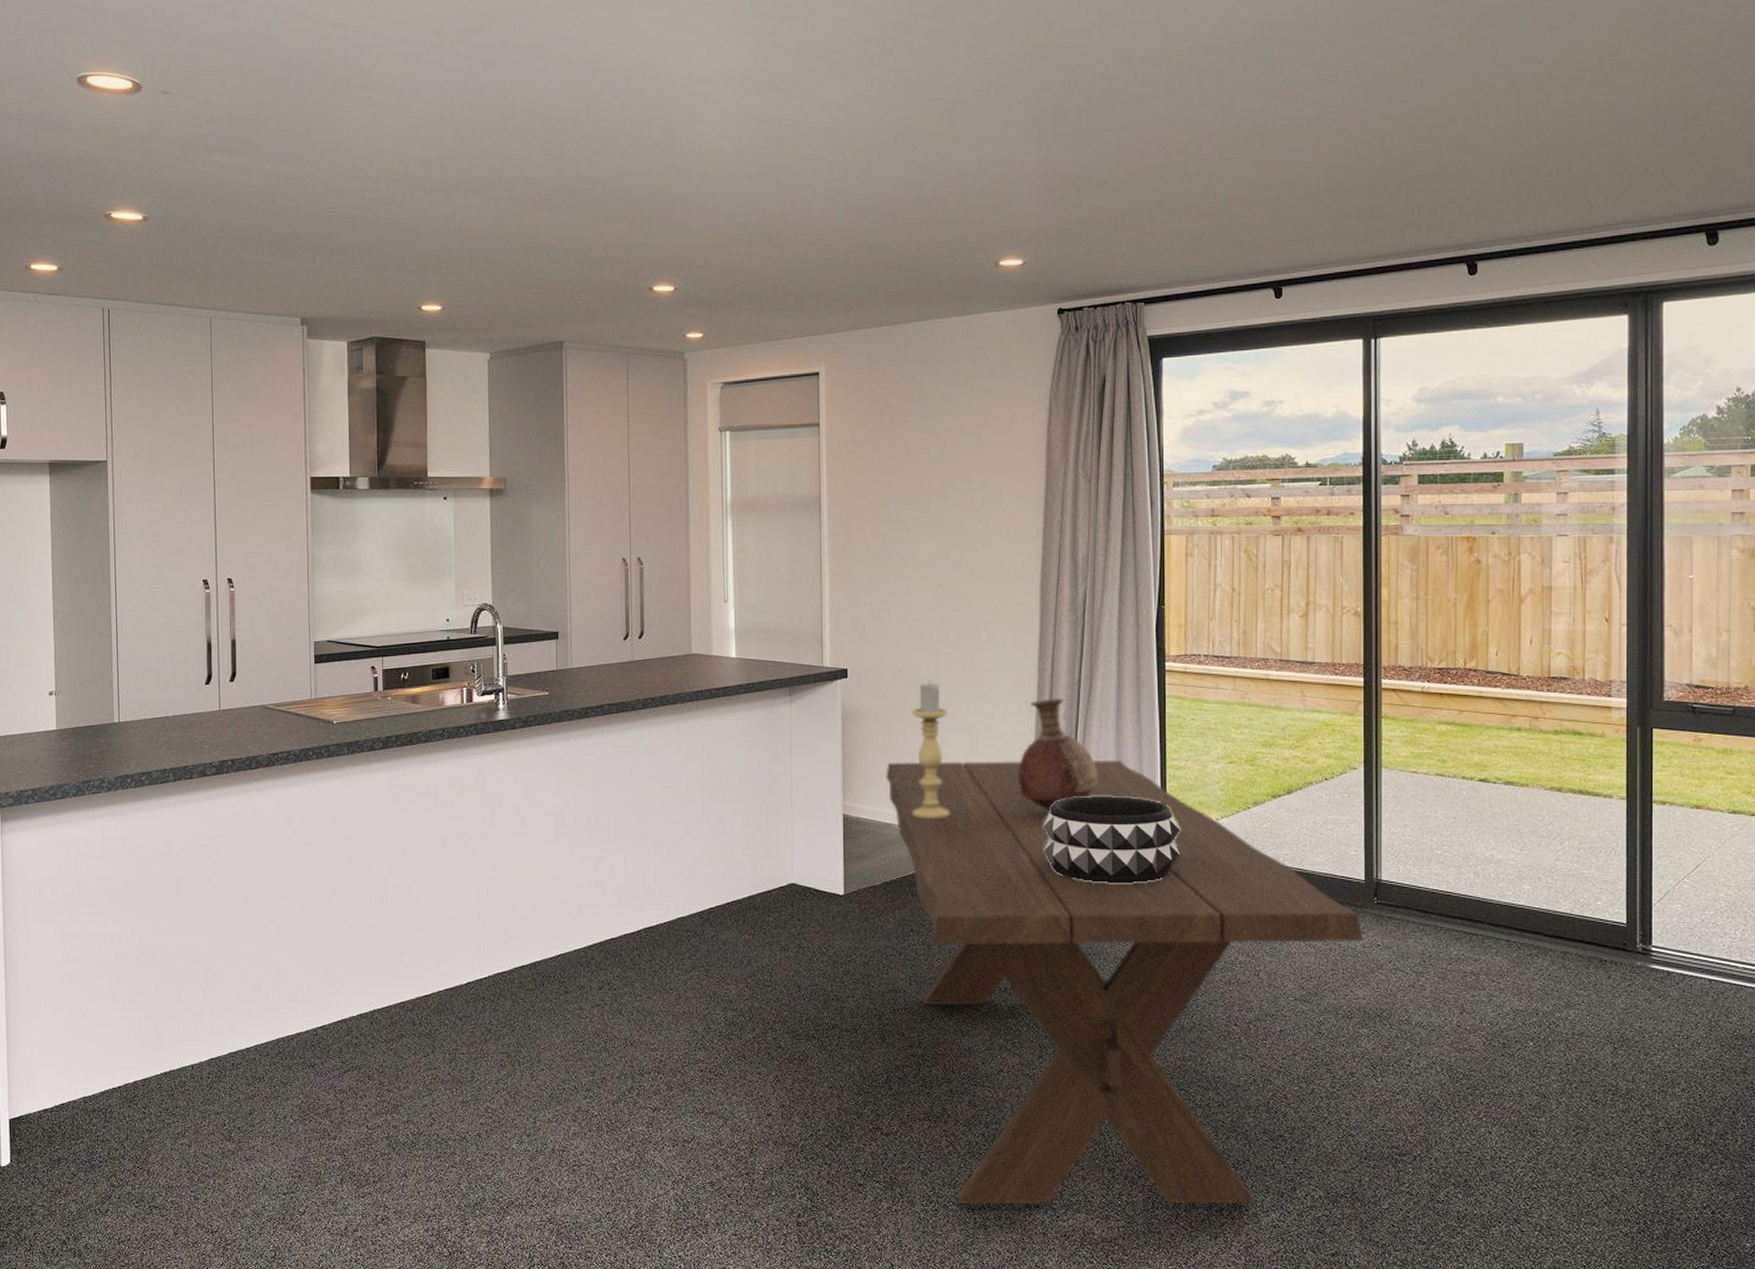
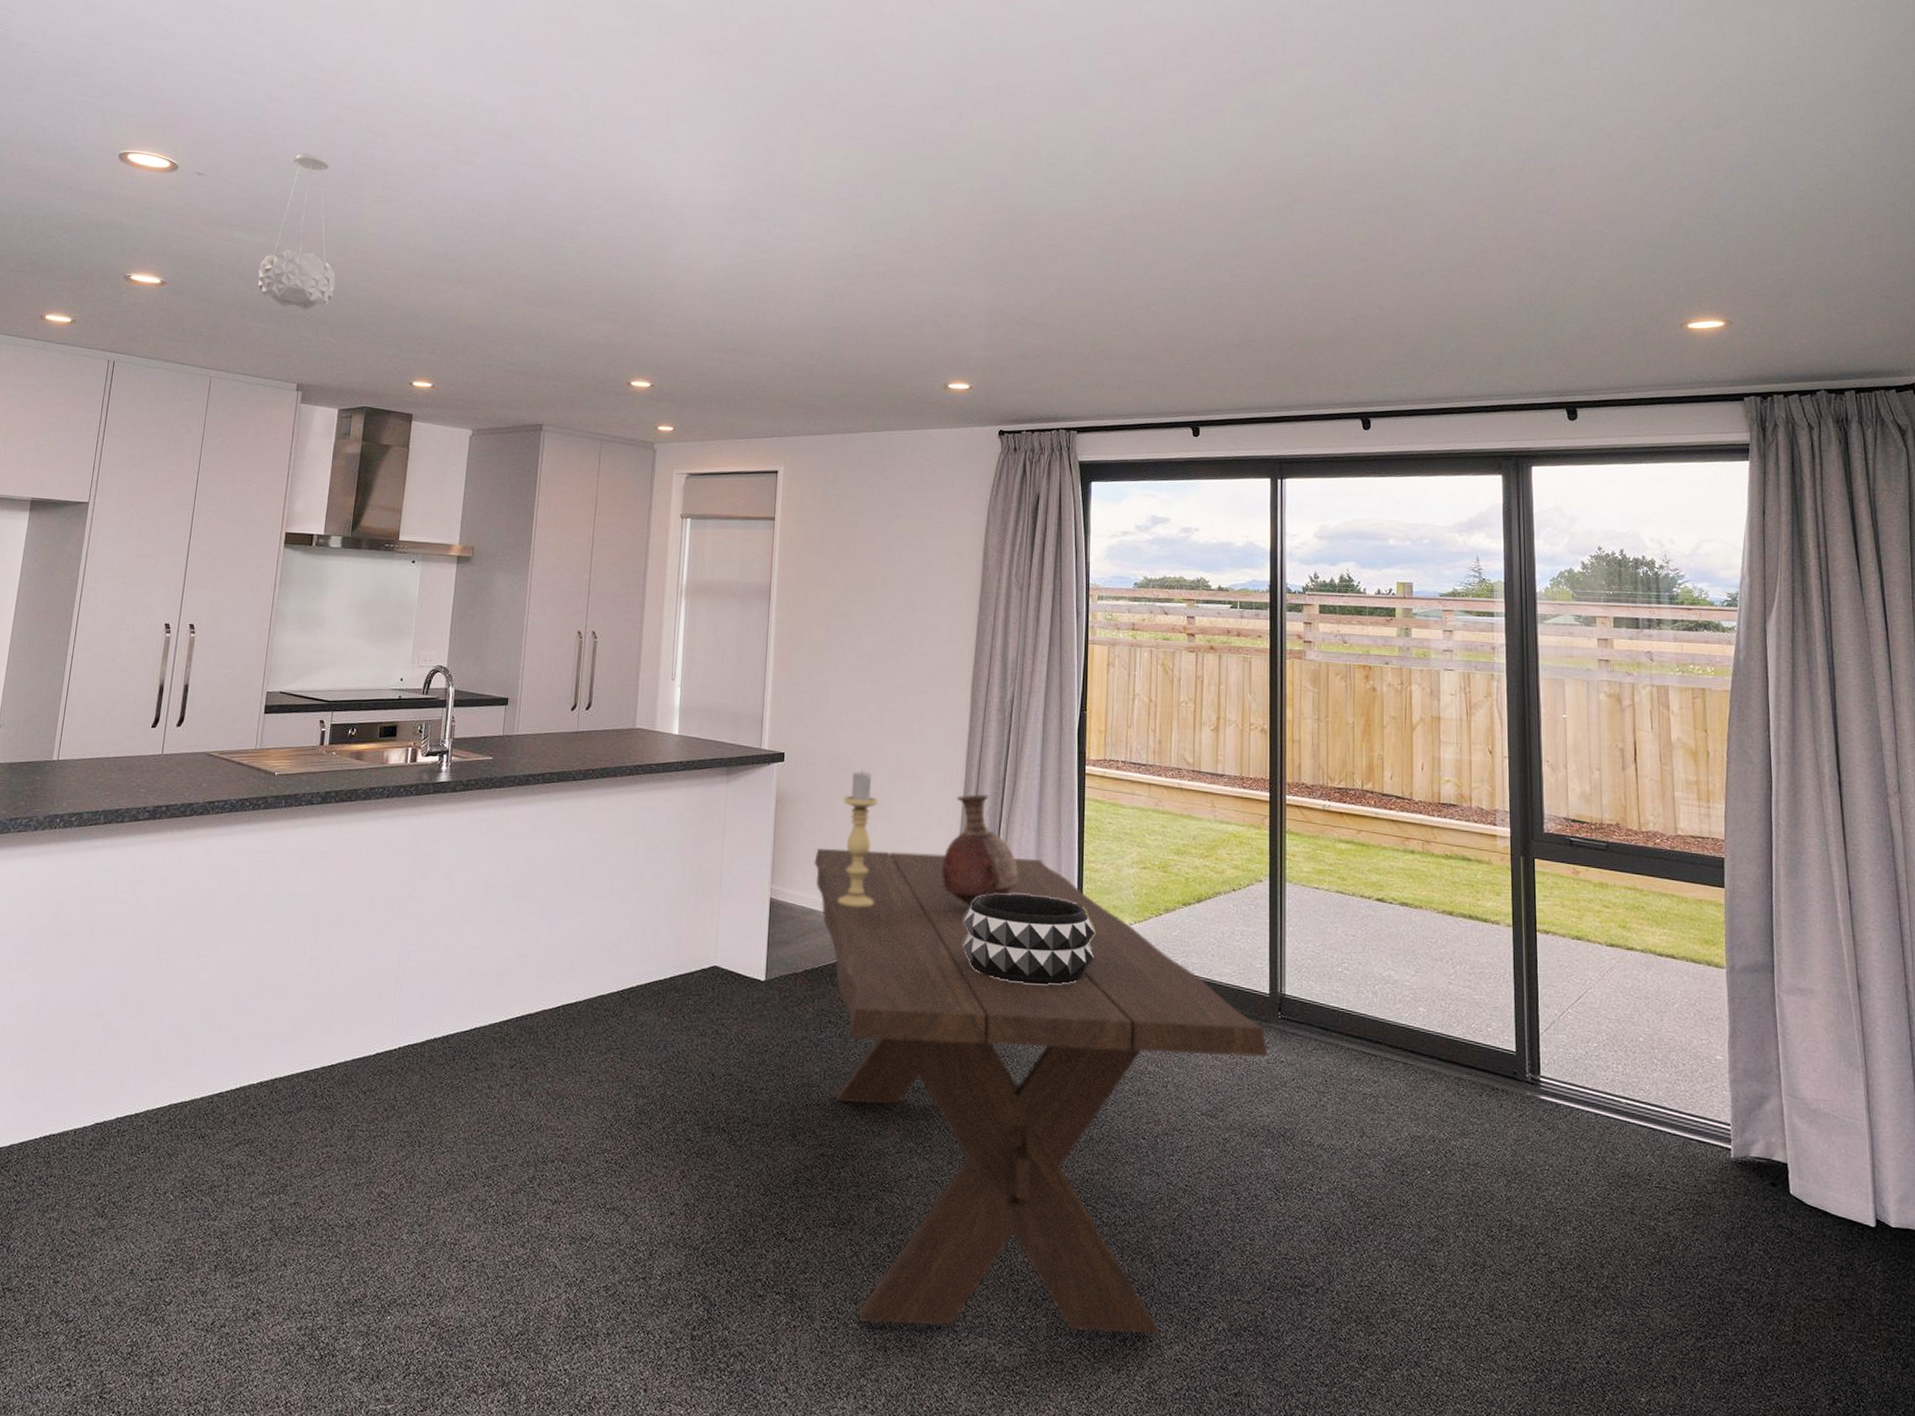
pendant light: none [243,59,326,237] -> present [257,154,336,311]

